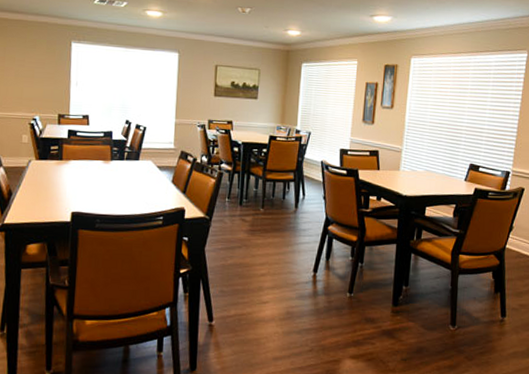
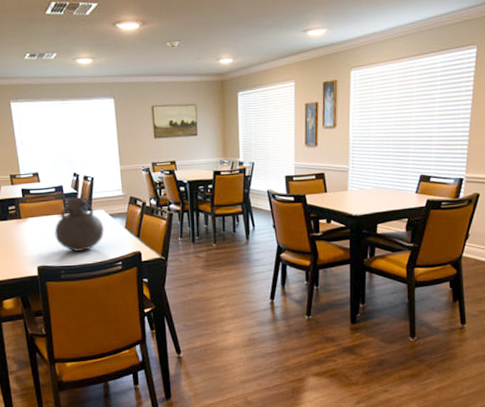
vase: none [96,144,149,202] -> present [54,196,104,252]

